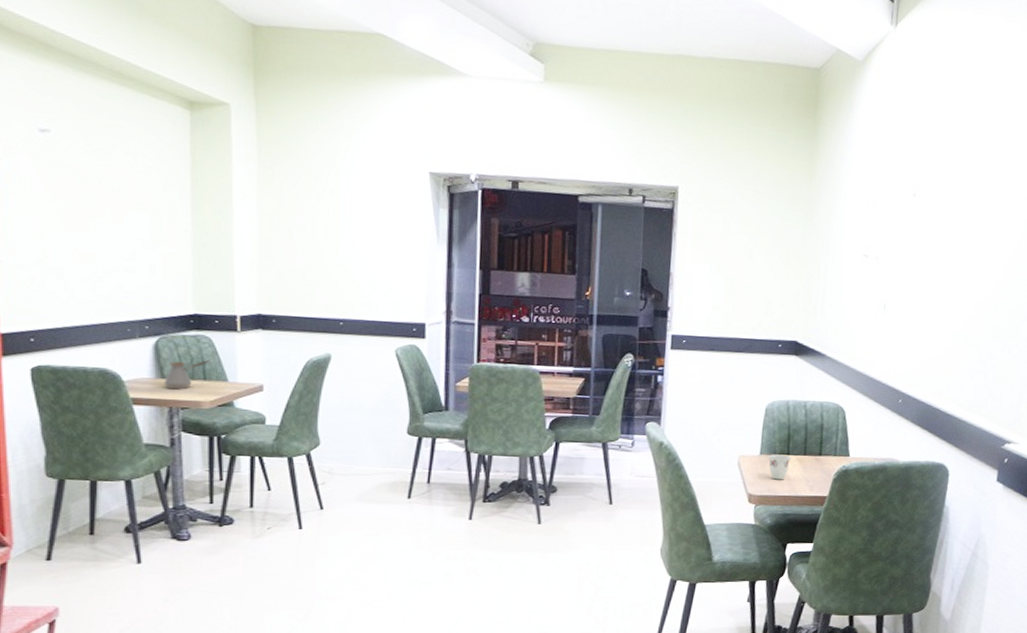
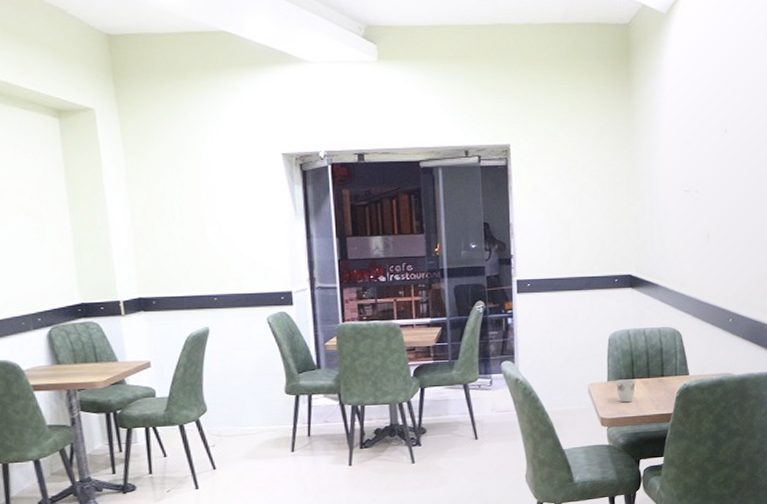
coffee pot: present [163,360,211,390] -> none [59,343,101,374]

